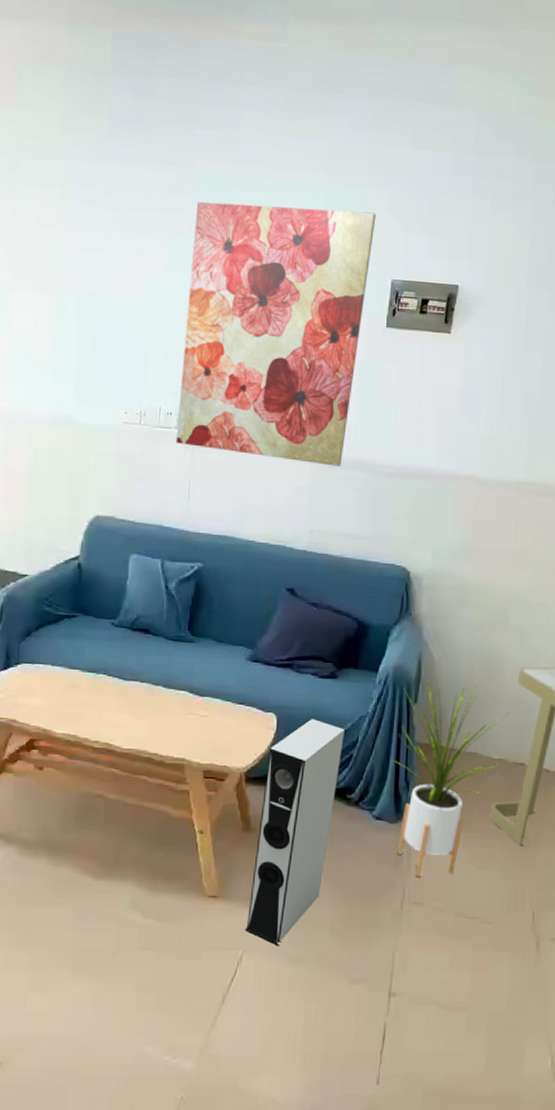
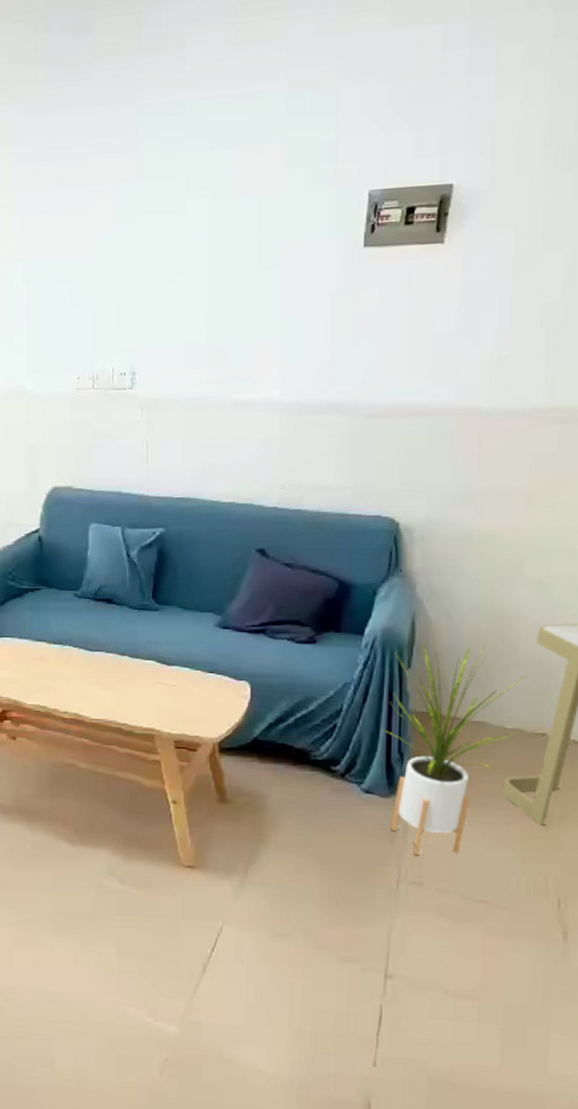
wall art: present [176,201,376,466] -> none [131,115,348,412]
speaker: present [244,719,345,947] -> none [223,687,327,920]

